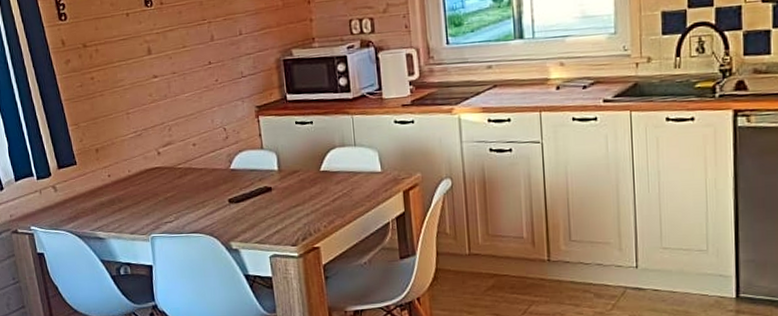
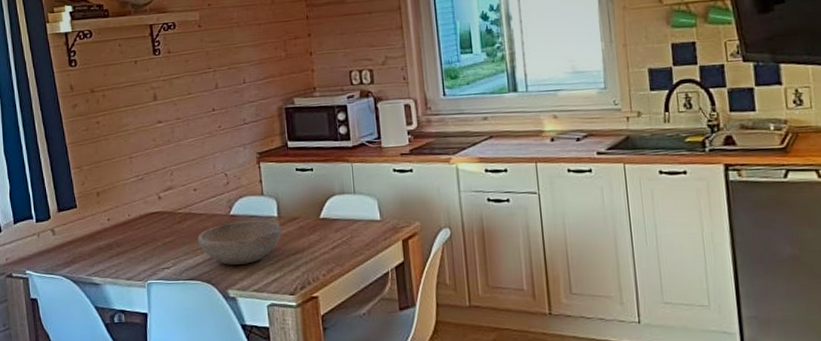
bowl: none [199,173,283,218] -> present [198,220,282,265]

